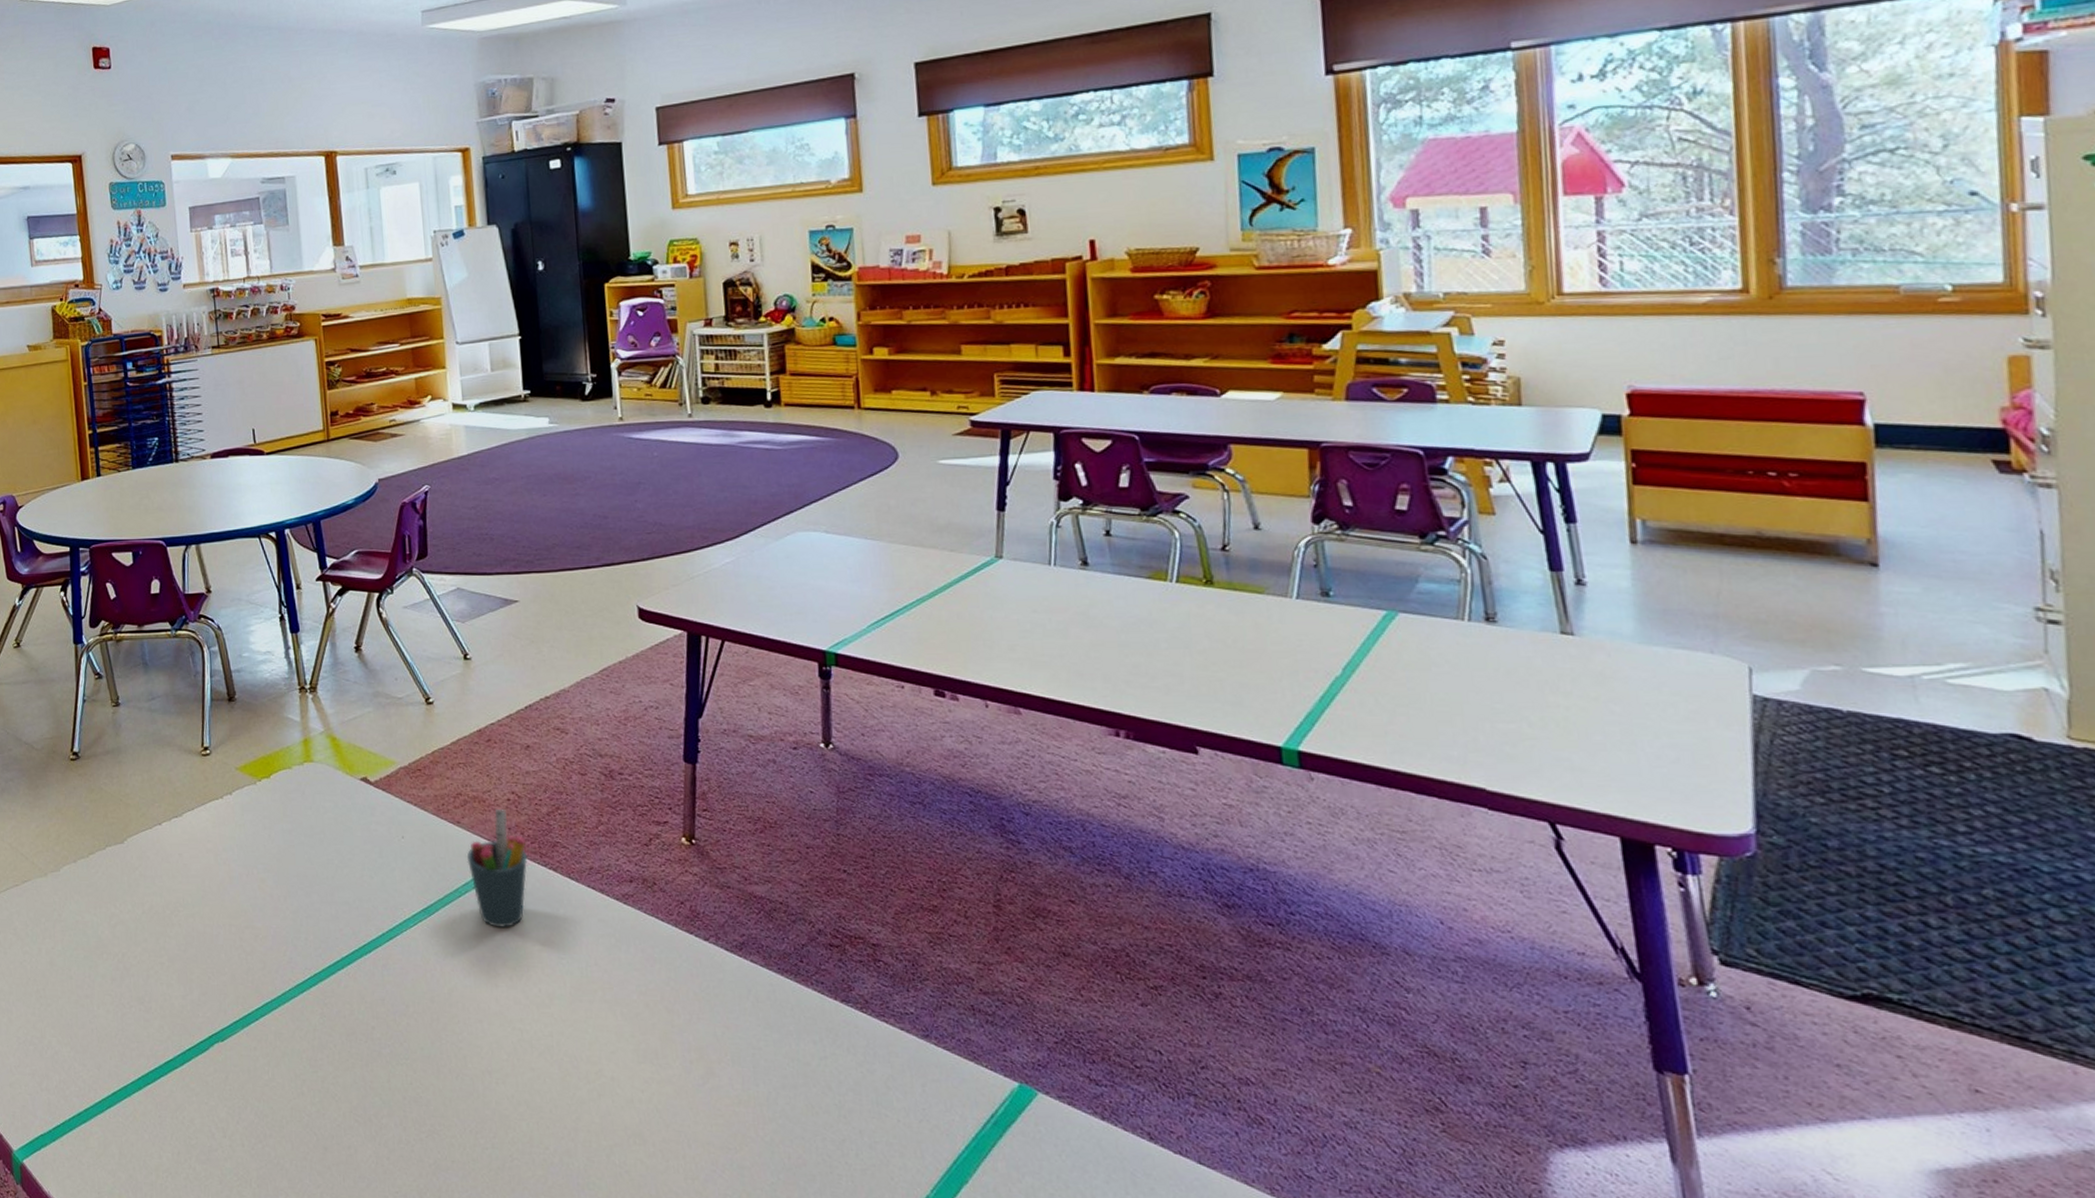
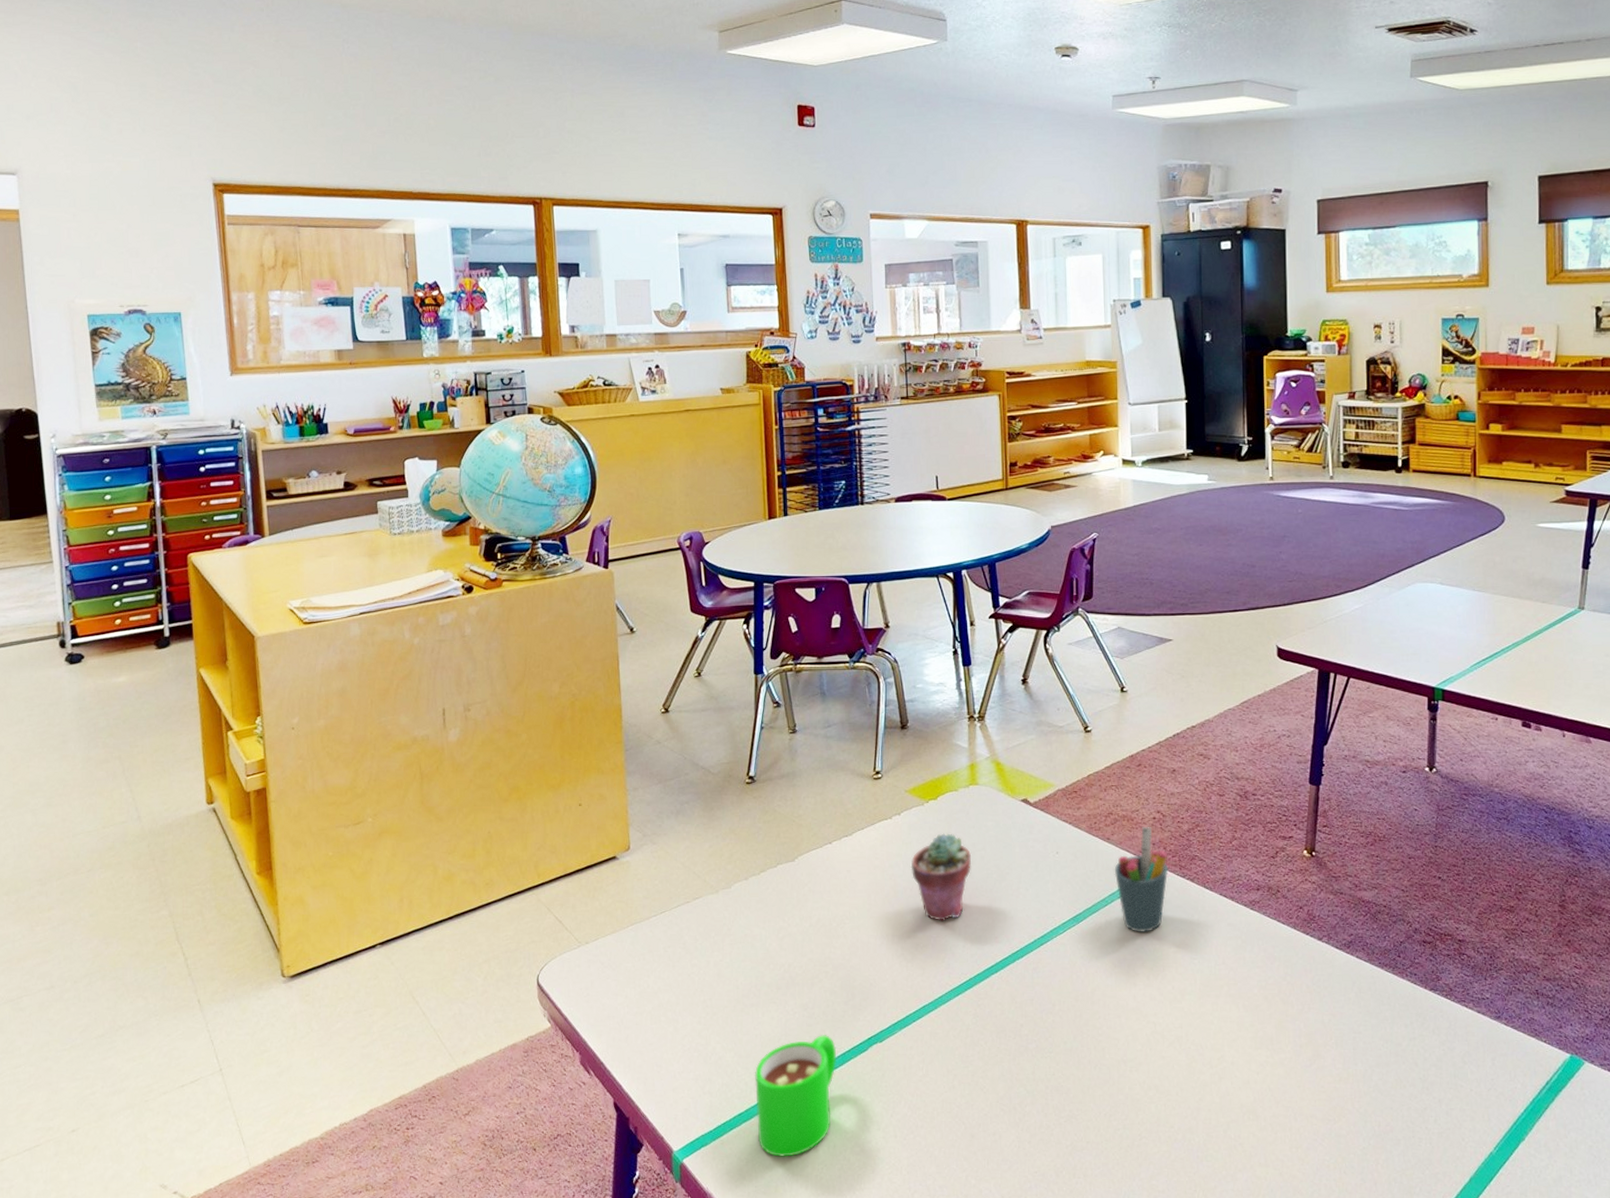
mug: none [92,1030,177,1163] -> present [754,1034,837,1157]
potted succulent: none [245,814,310,911] -> present [910,833,971,921]

